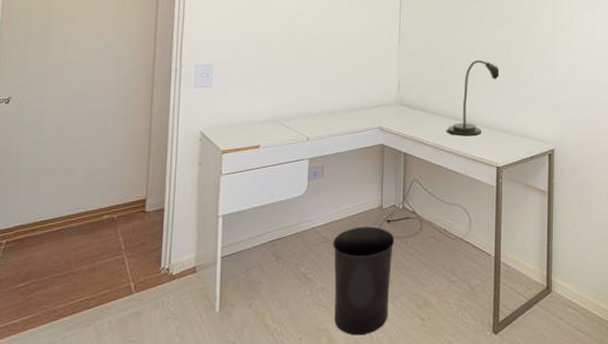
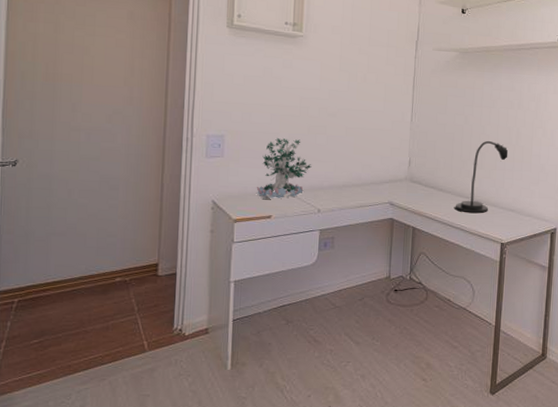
plant: none [244,64,300,128] -> present [256,137,312,199]
waste bin: present [333,226,395,336] -> none [341,295,401,394]

